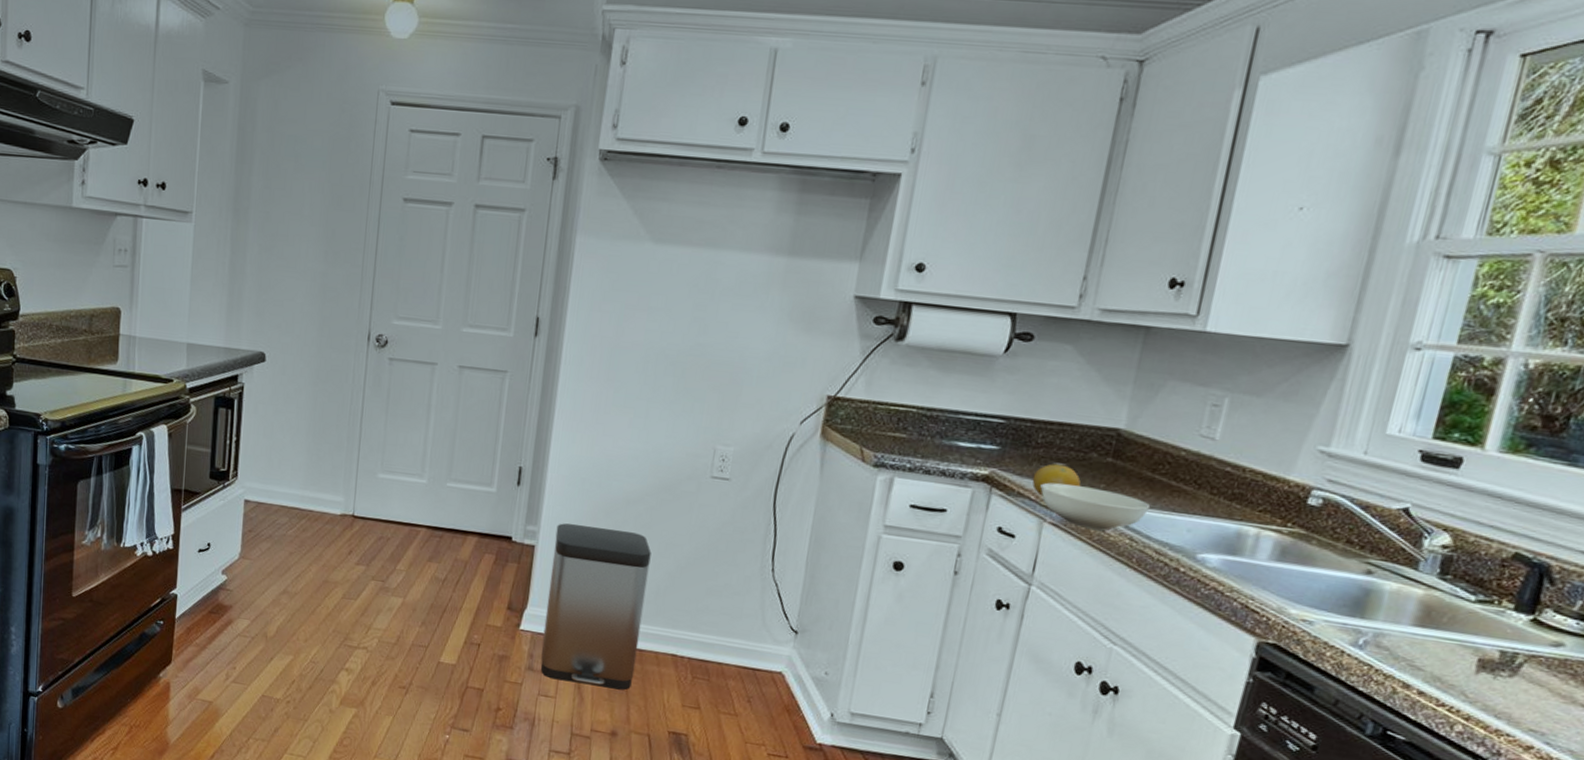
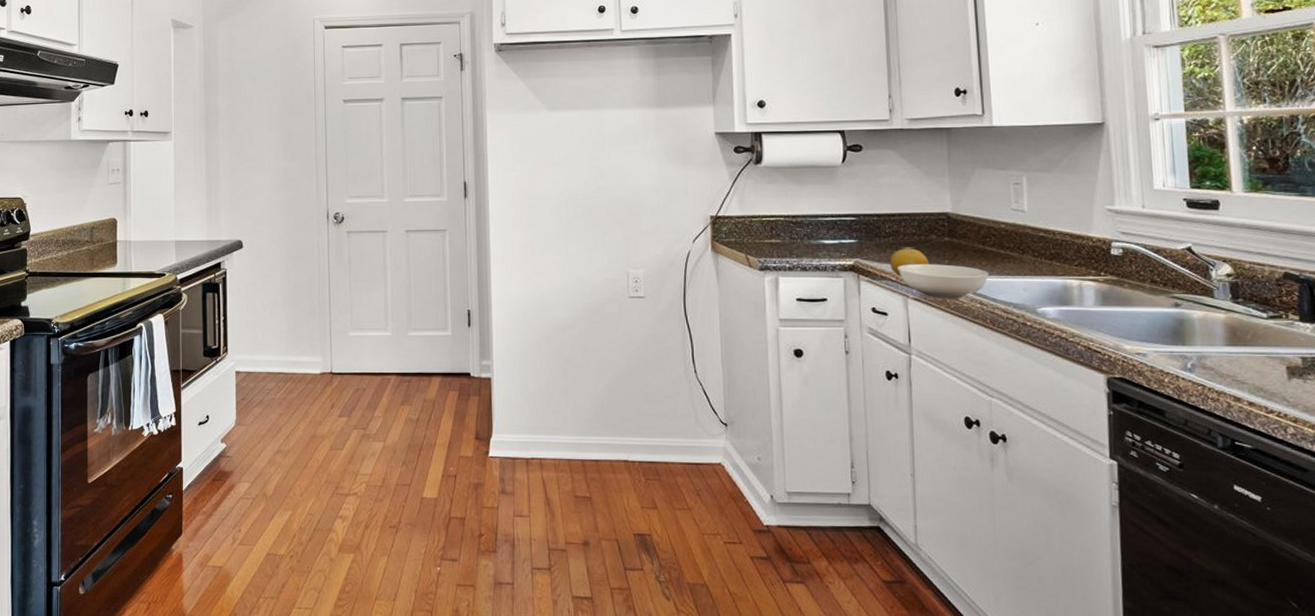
pedal bin: present [541,523,652,690] -> none [507,353,595,501]

